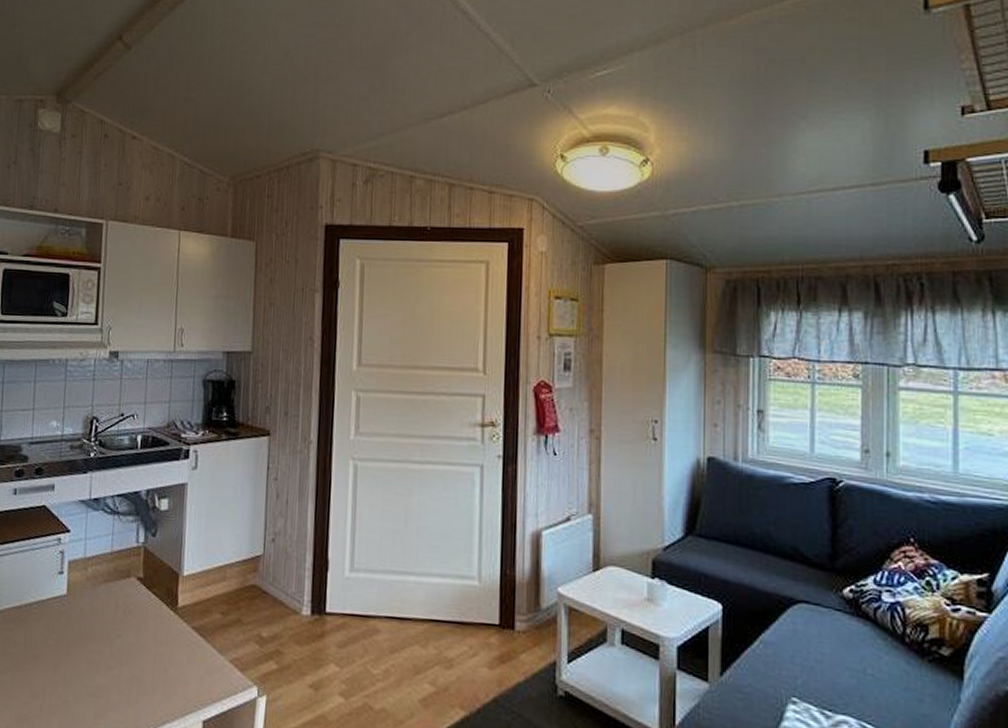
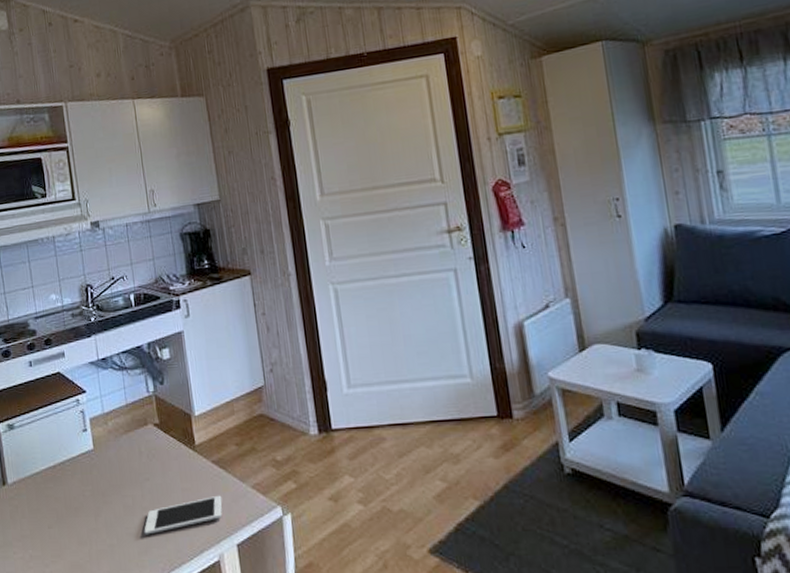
cell phone: none [104,664,196,697] -> present [144,495,223,535]

